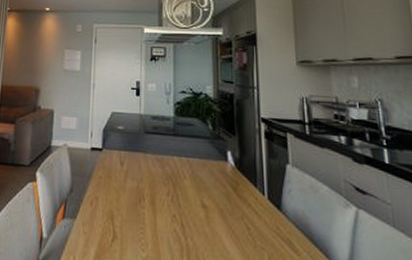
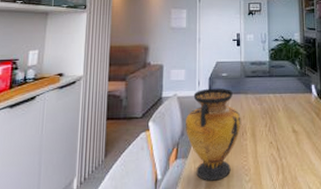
vase: none [74,141,138,251] -> present [185,88,241,181]

